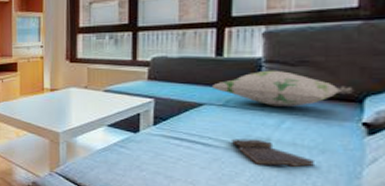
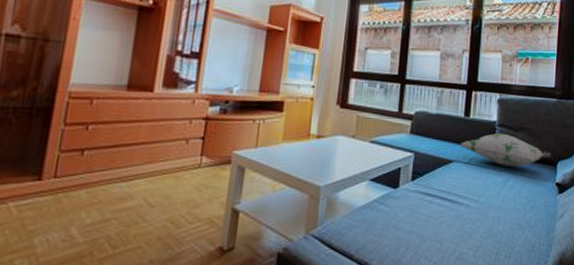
book: present [230,138,316,167] -> none [471,195,528,222]

